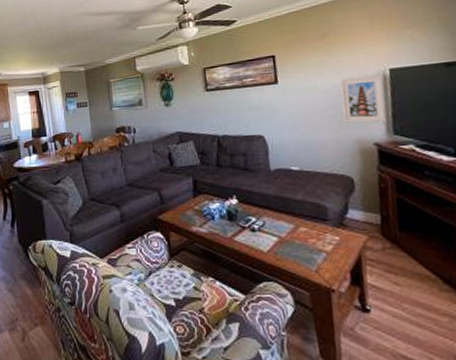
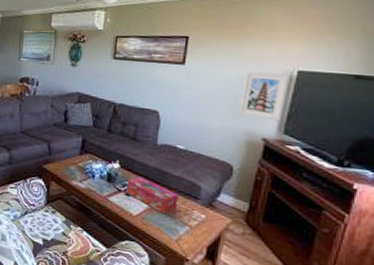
tissue box: none [249,208,308,244] -> present [126,176,179,214]

